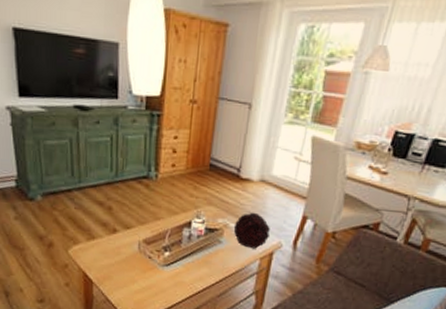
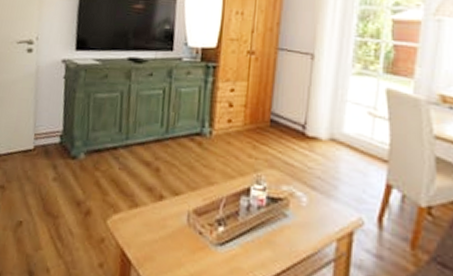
decorative orb: present [233,212,270,249] -> none [301,177,346,227]

